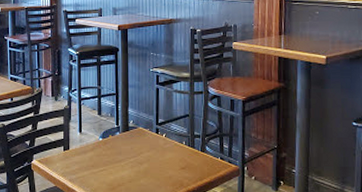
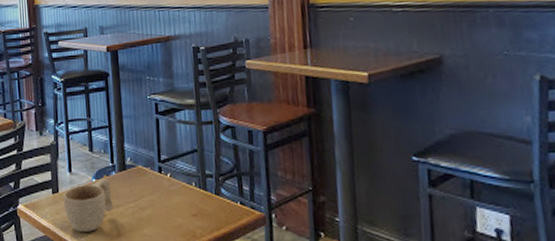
cup: none [73,139,116,183] -> present [63,179,113,232]

